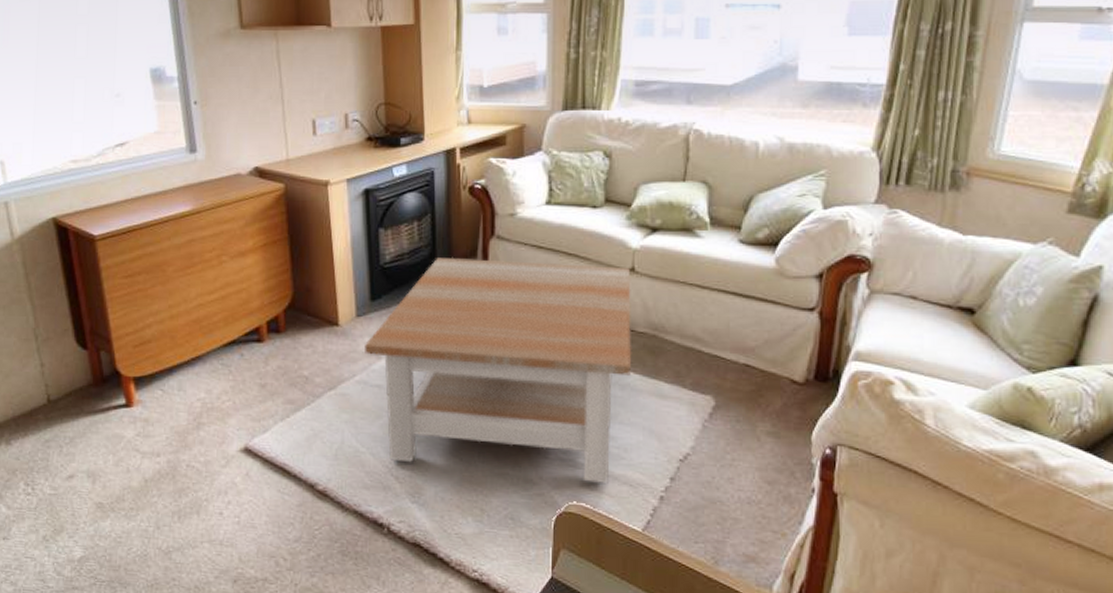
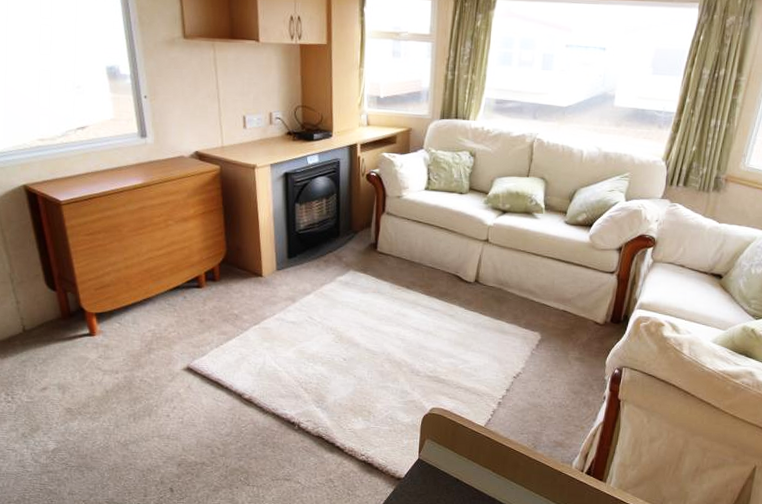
coffee table: present [365,257,632,485] -> none [283,227,485,394]

